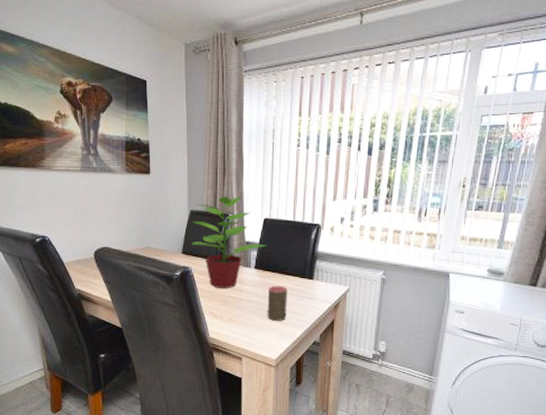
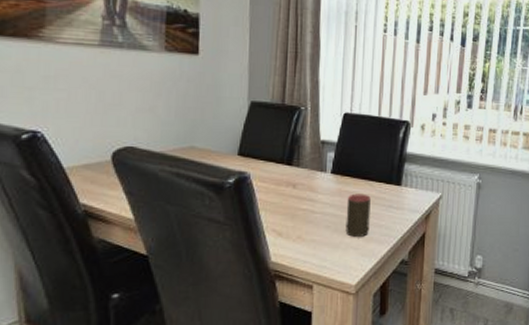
potted plant: present [191,194,266,288] -> none [250,83,346,199]

